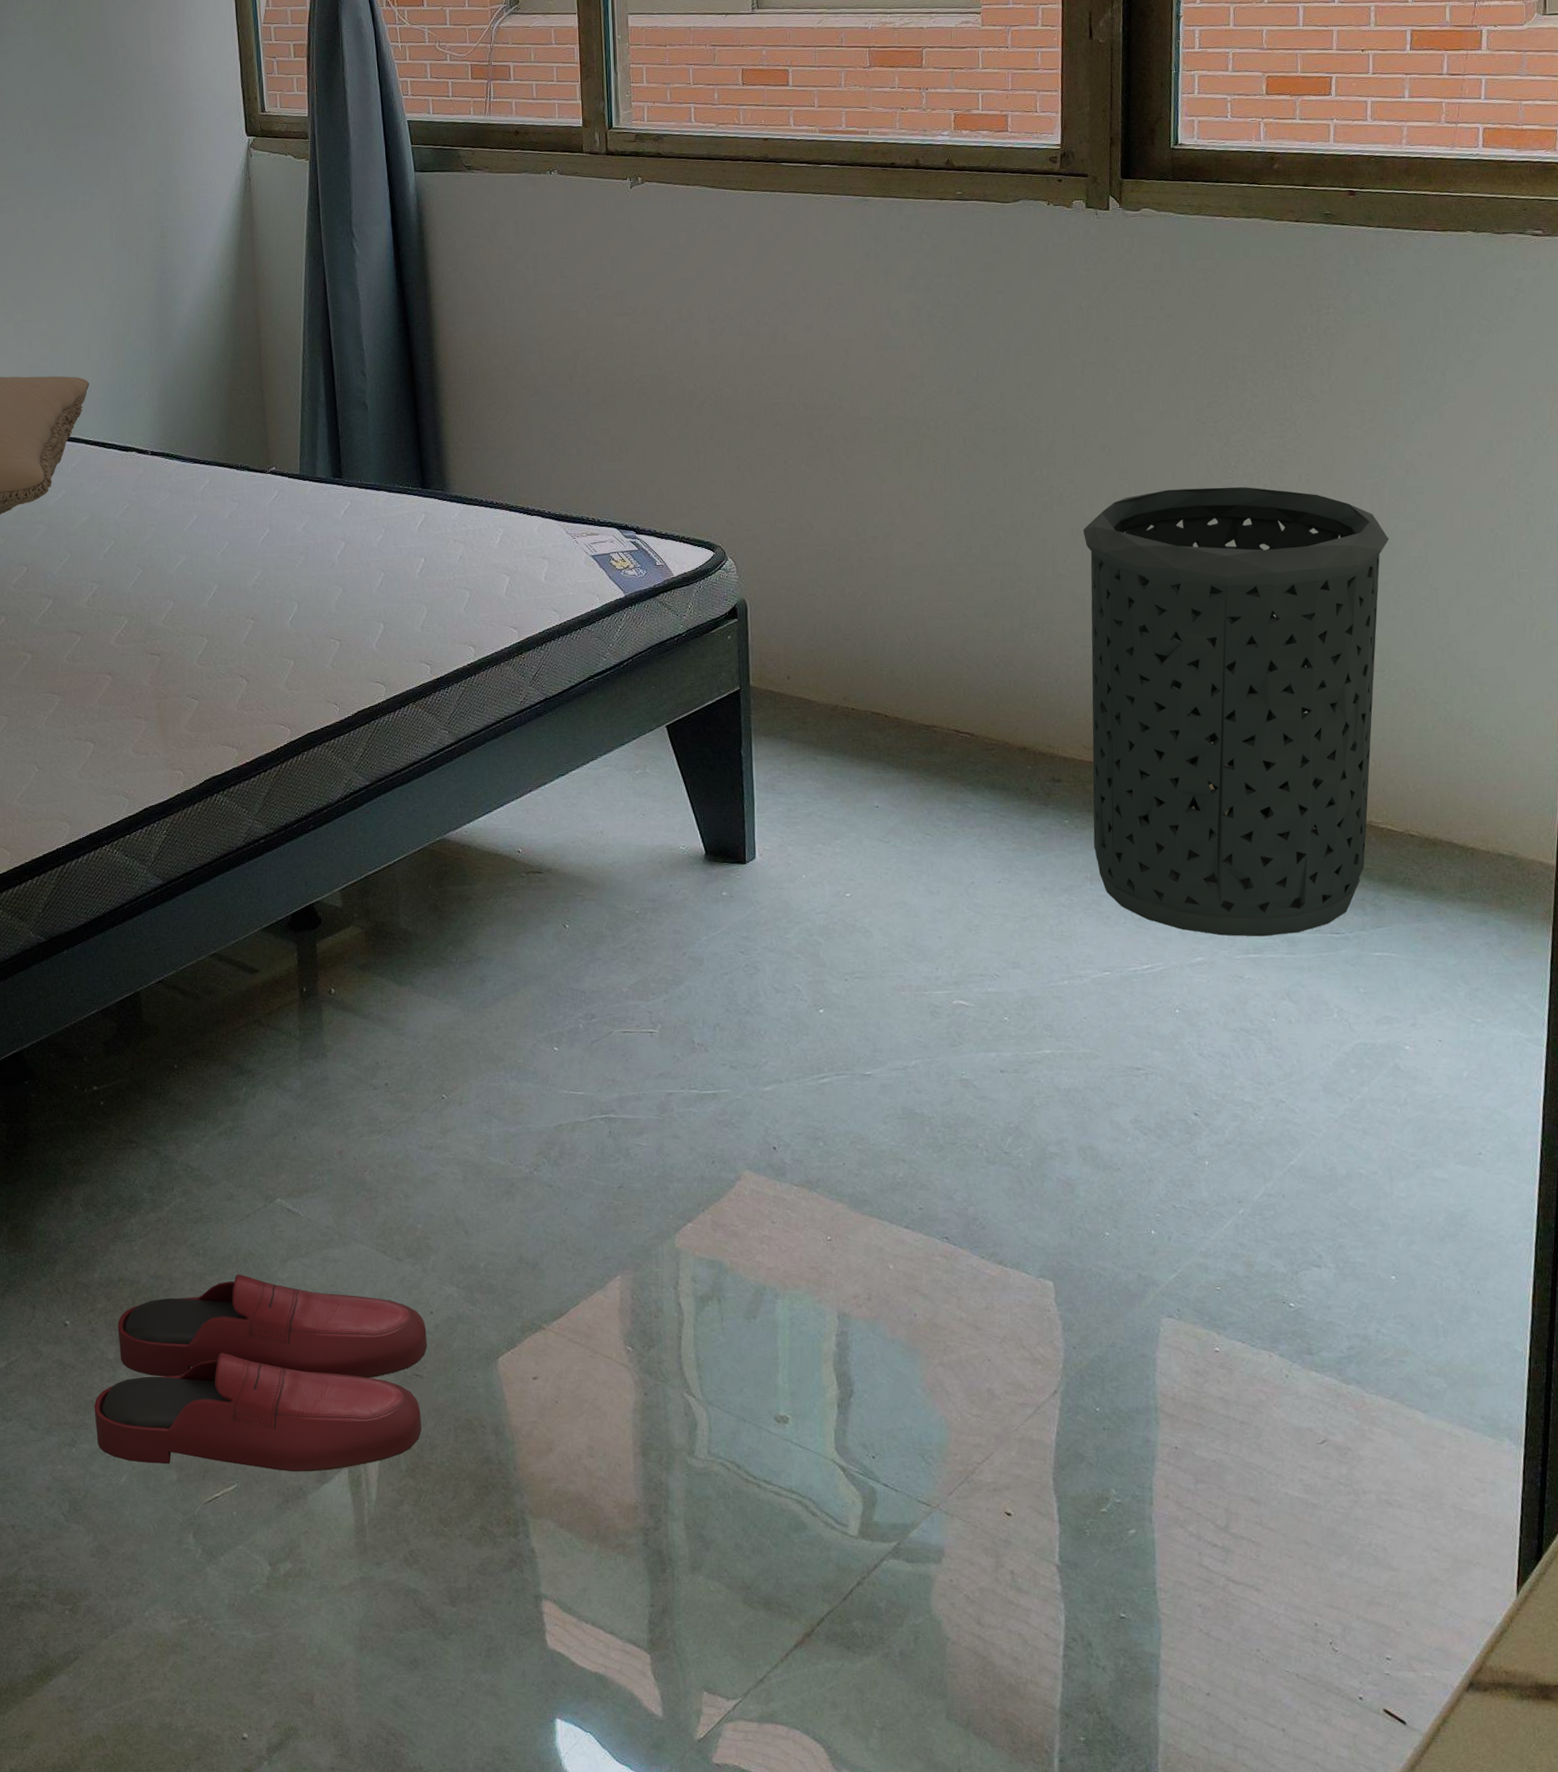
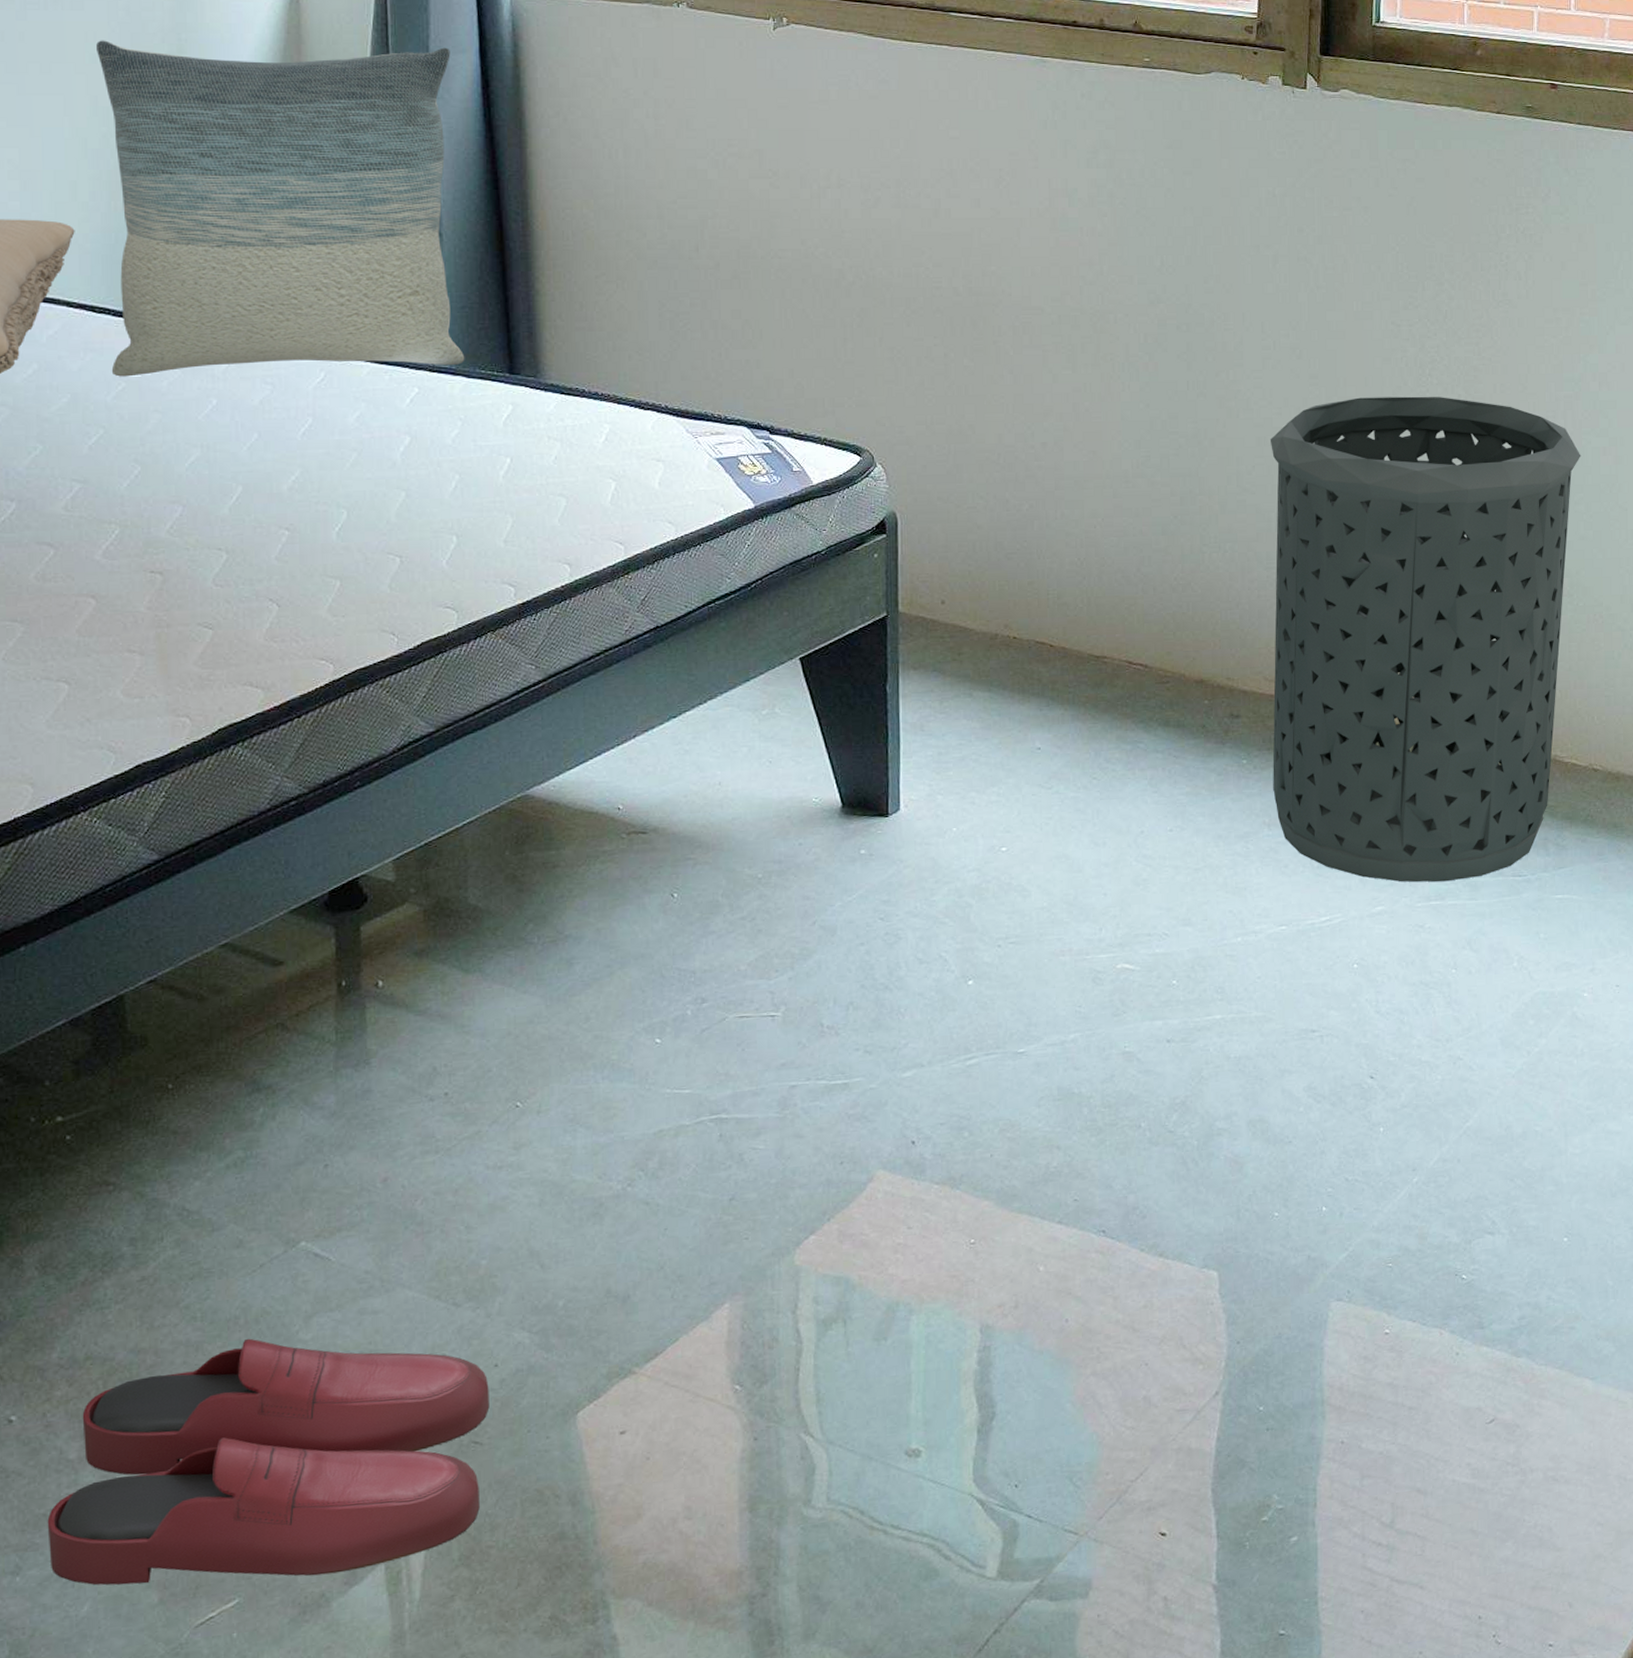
pillow: none [101,220,387,499] -> present [96,40,465,377]

